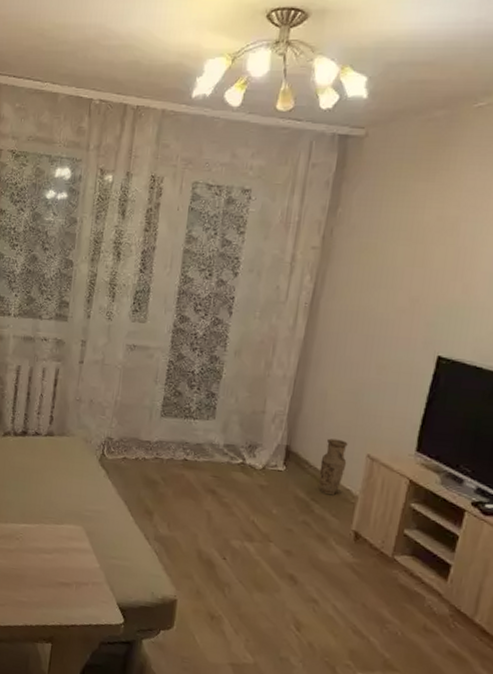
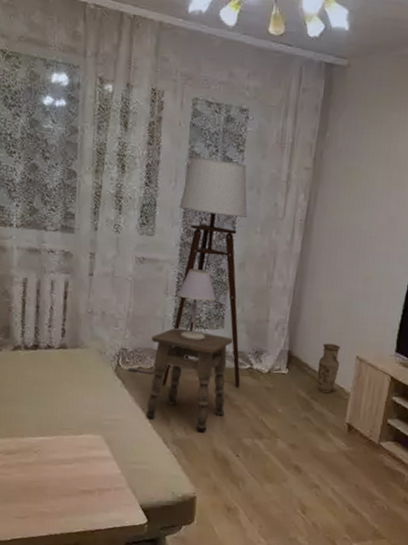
floor lamp: none [110,242,247,484] -> present [126,157,248,388]
side table: none [127,417,225,530] -> present [145,327,233,432]
table lamp: none [168,356,208,432] -> present [178,269,216,341]

